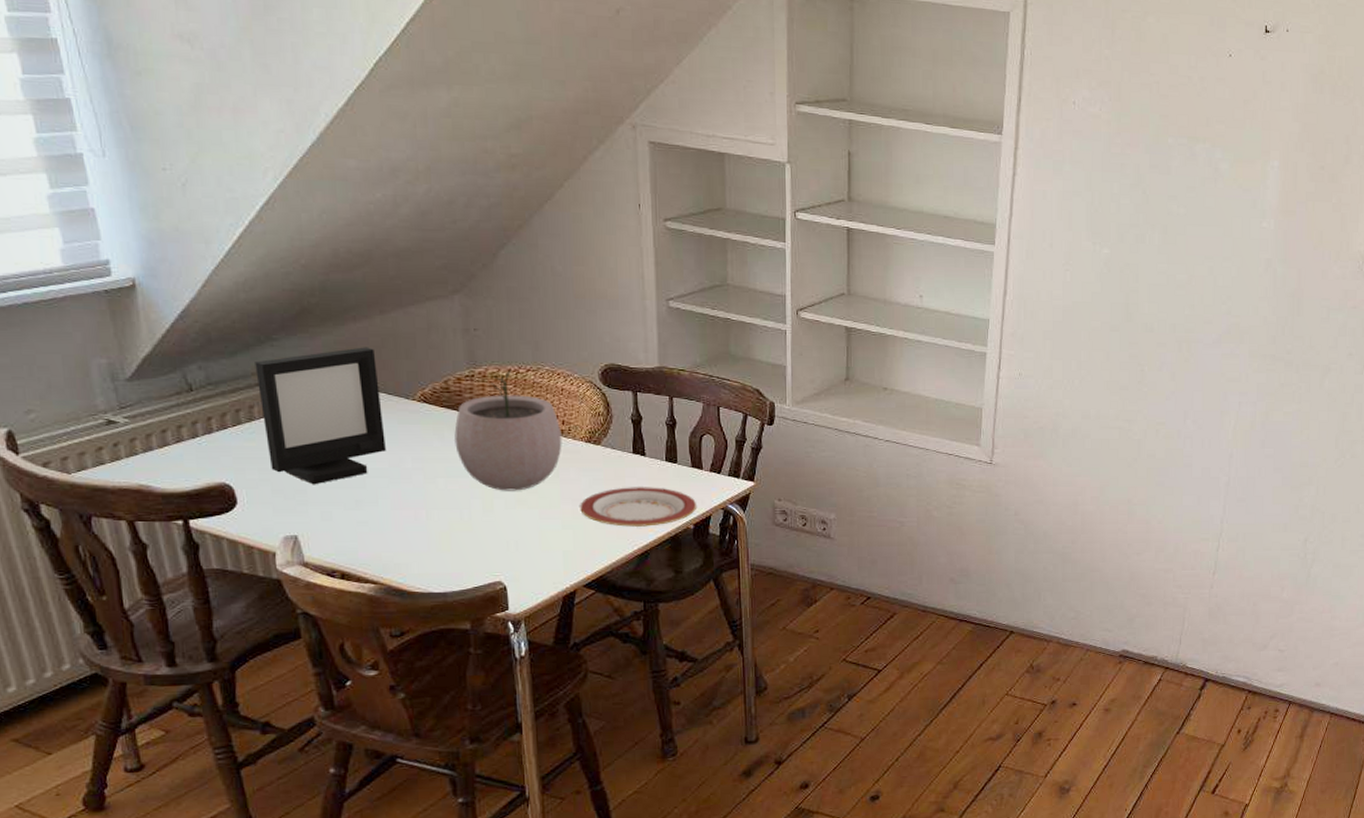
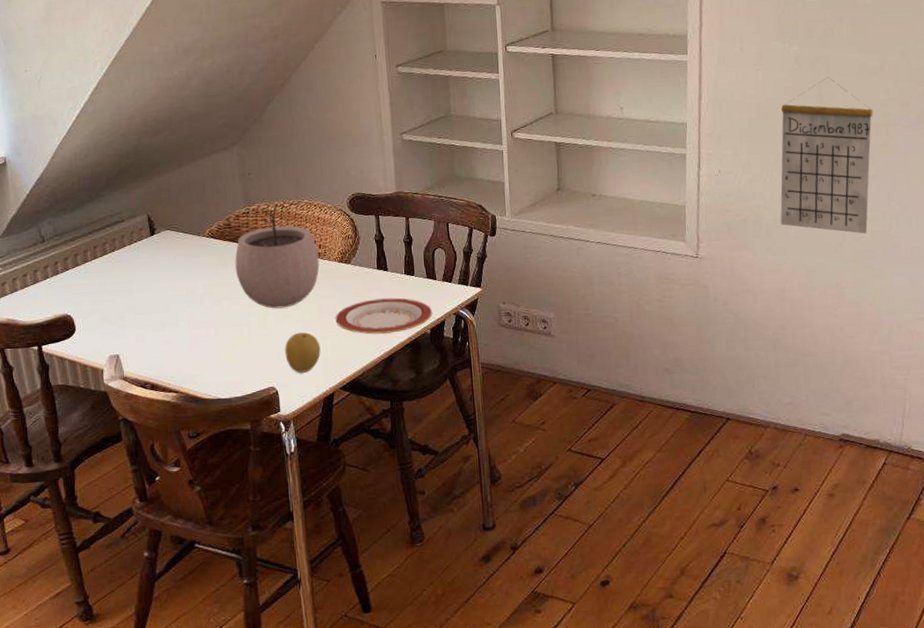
picture frame: present [255,347,386,485] -> none [88,196,183,312]
fruit: none [516,520,561,566] -> present [285,332,321,373]
calendar: none [1078,286,1177,451] -> present [780,77,873,234]

